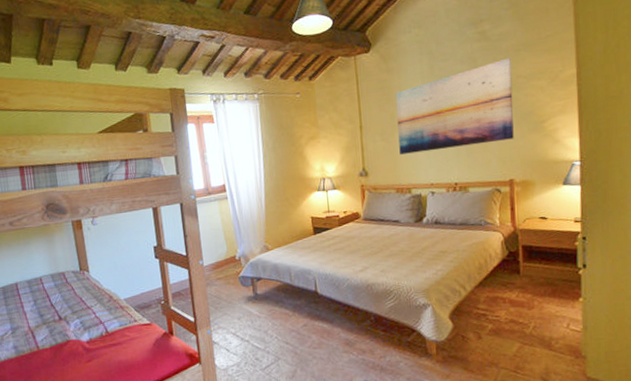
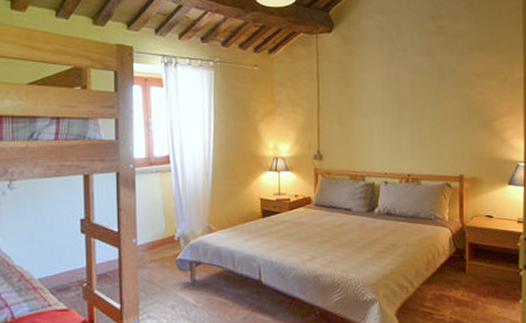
wall art: present [395,57,514,155] -> none [354,55,466,140]

